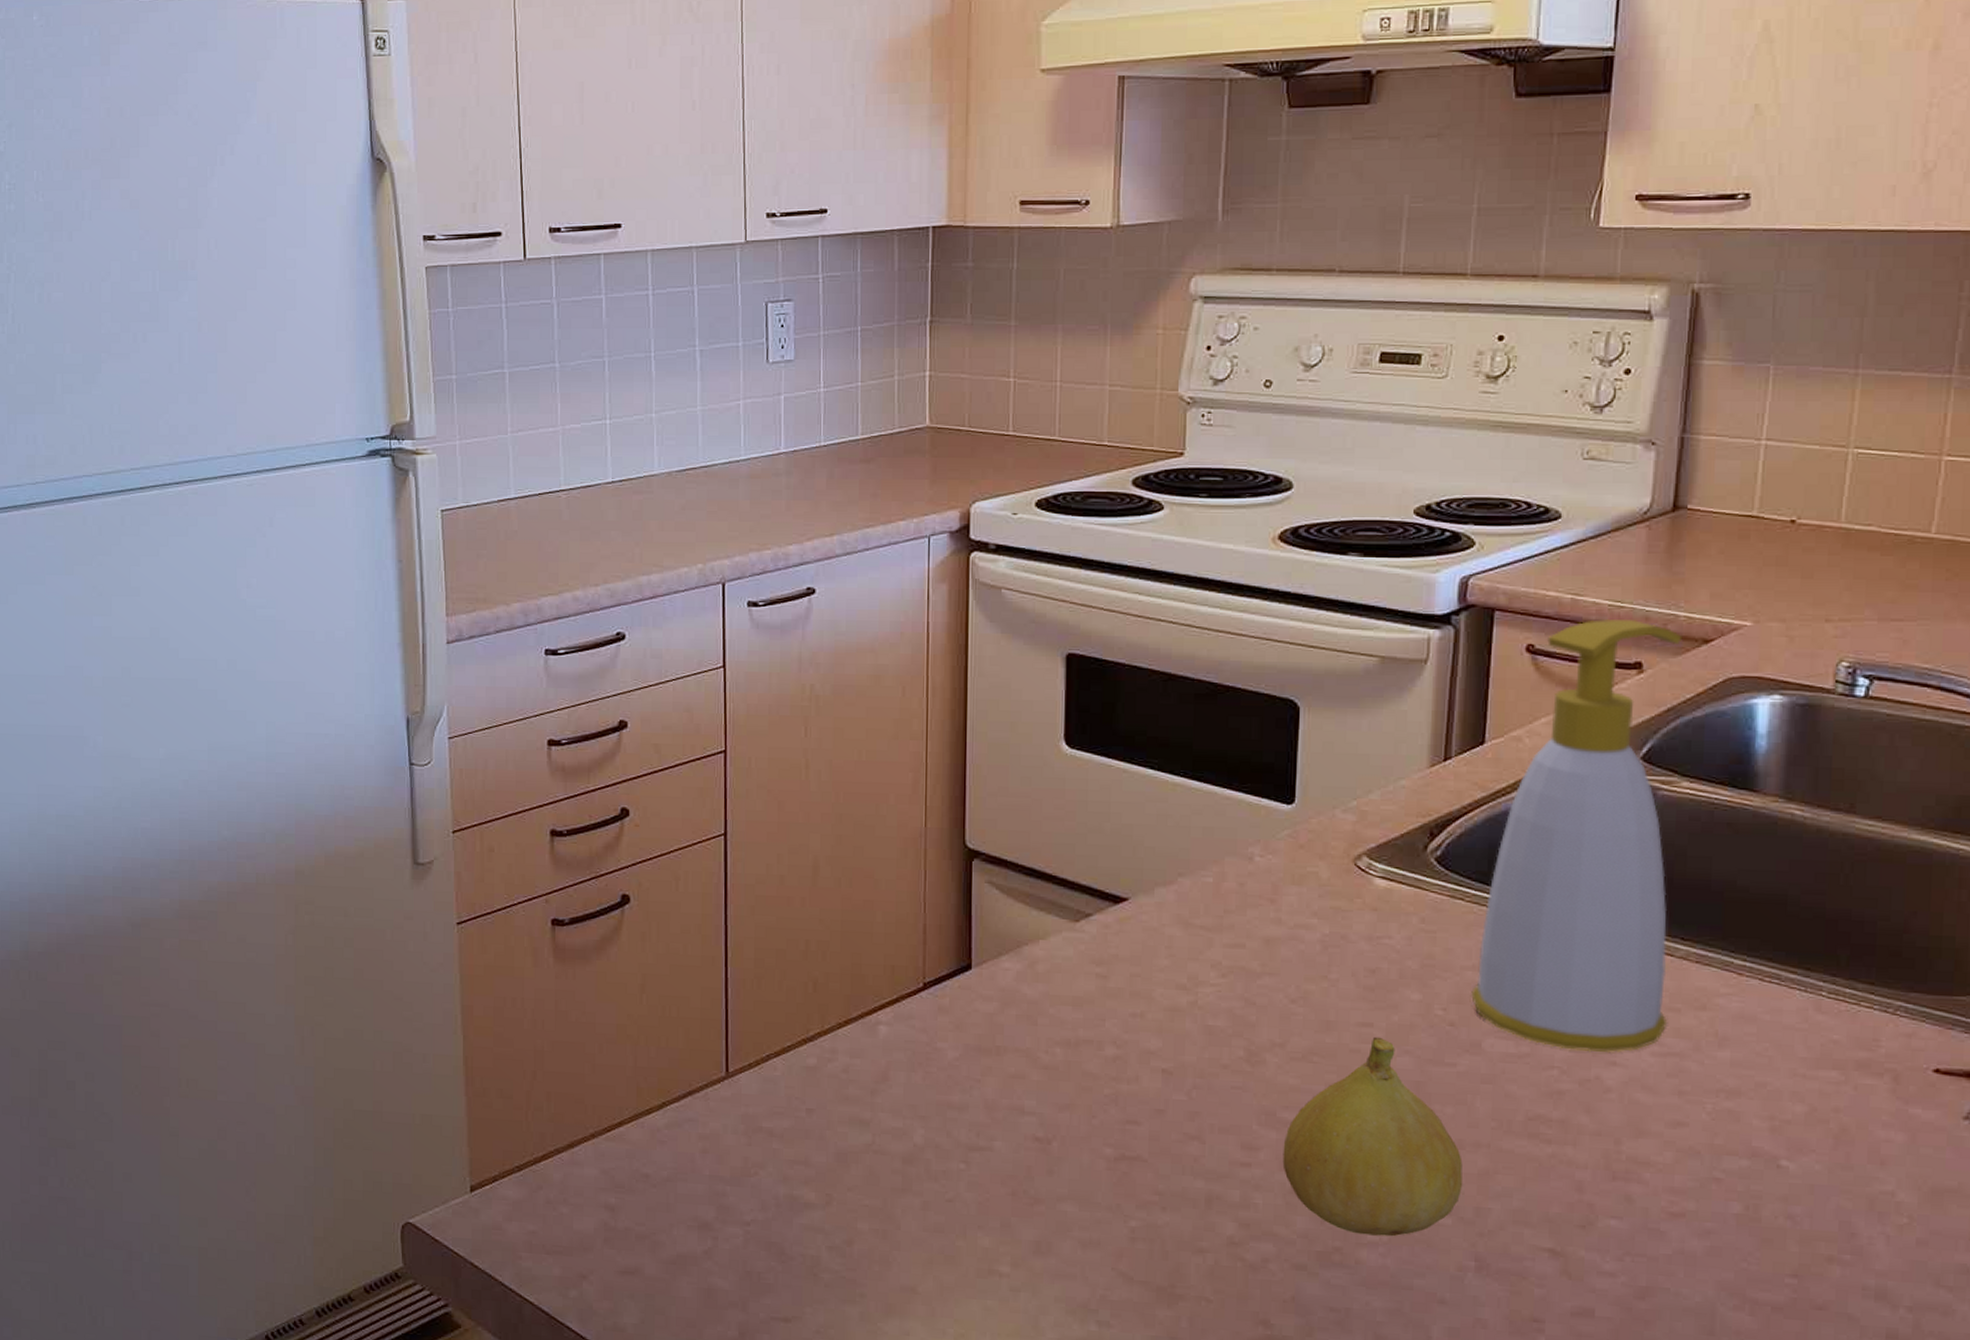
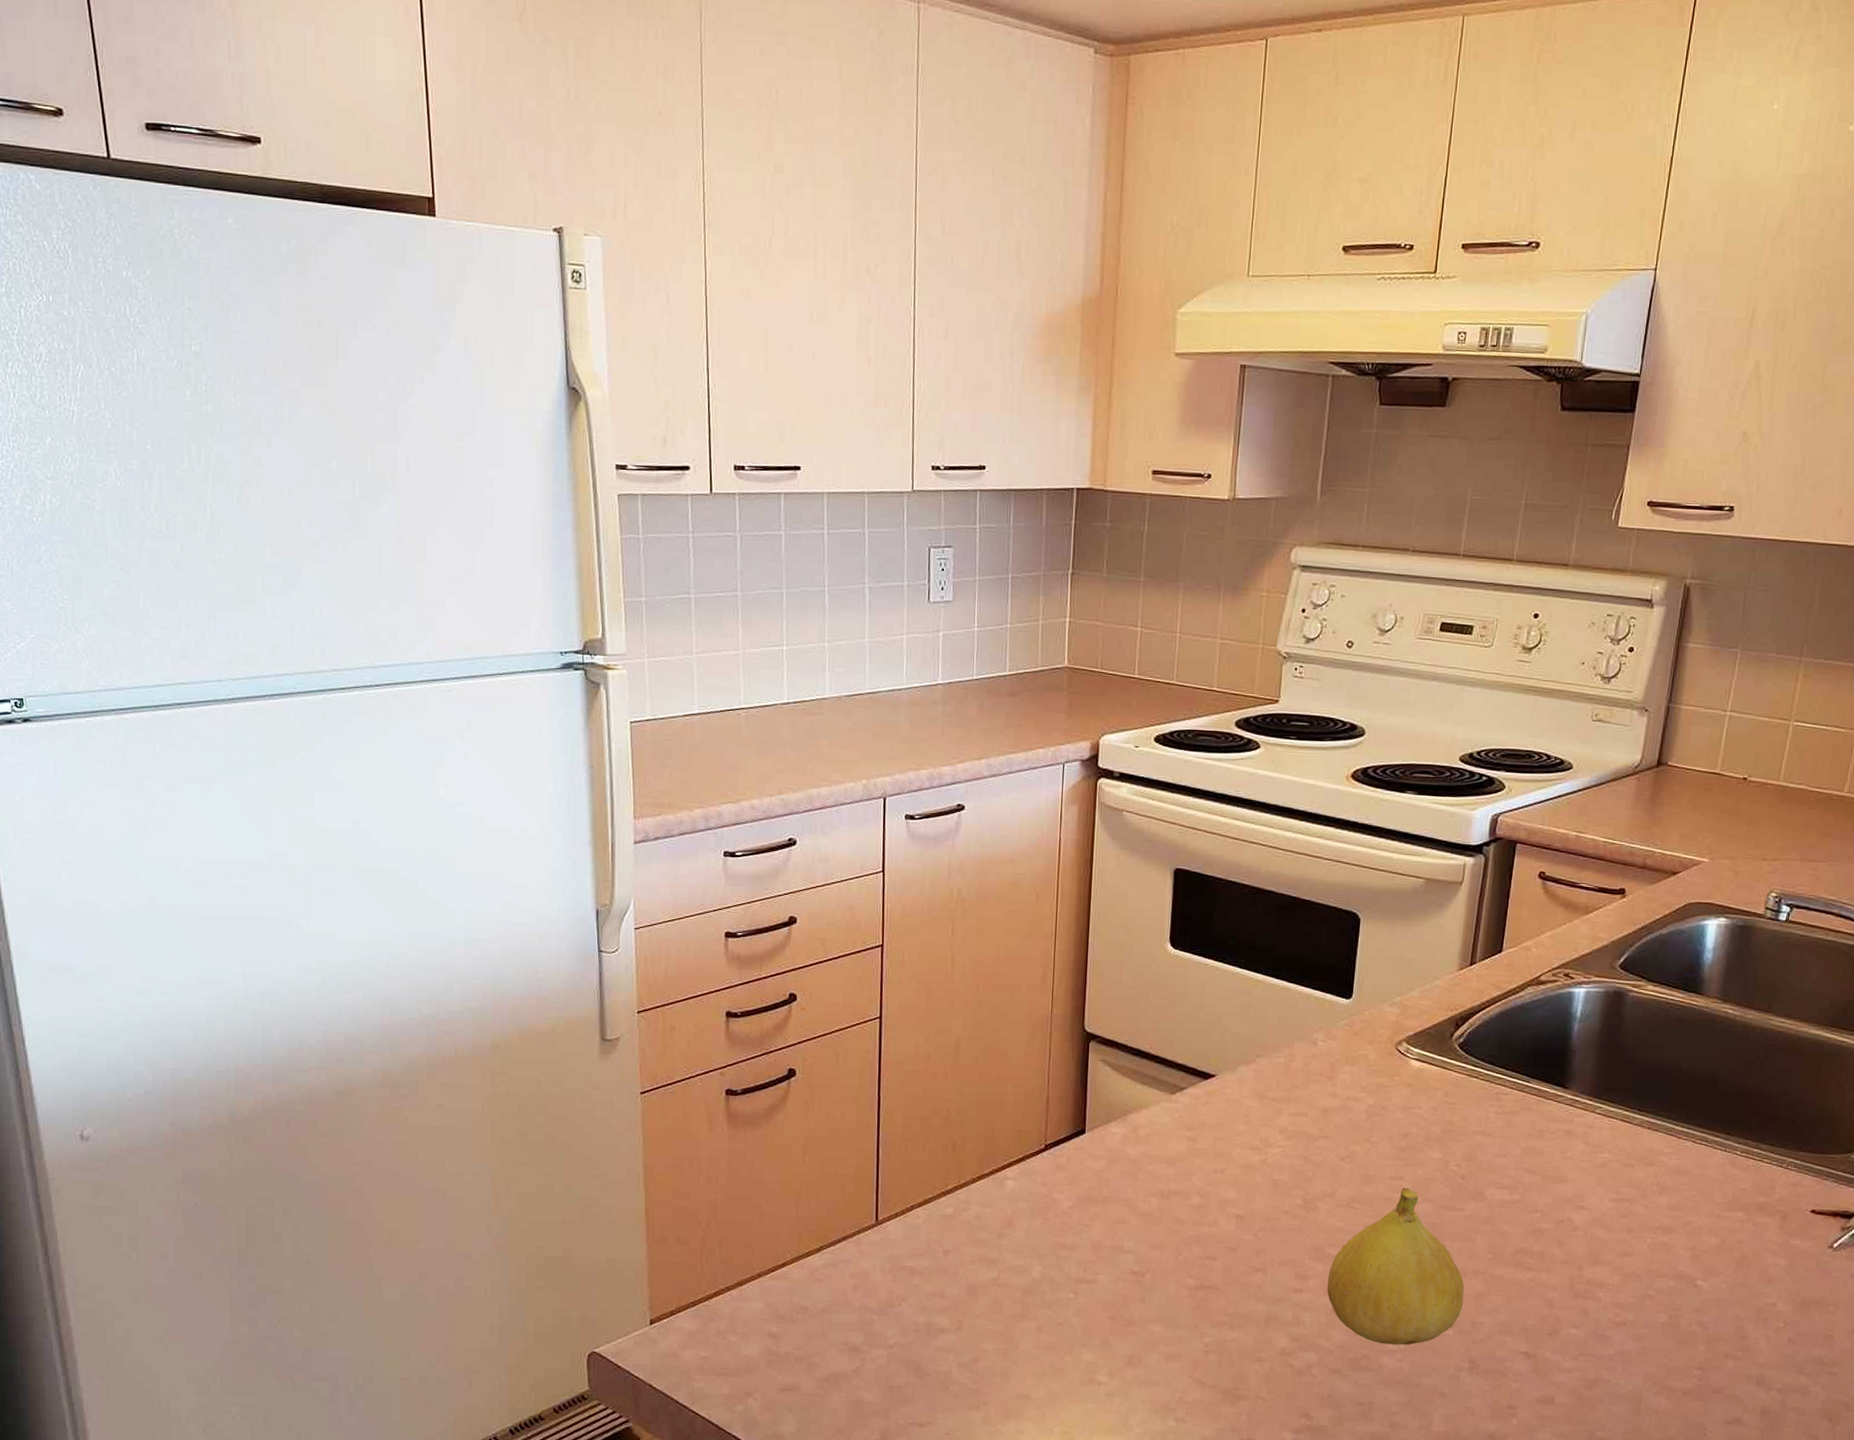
soap bottle: present [1471,619,1683,1053] -> none [1479,853,1657,1199]

